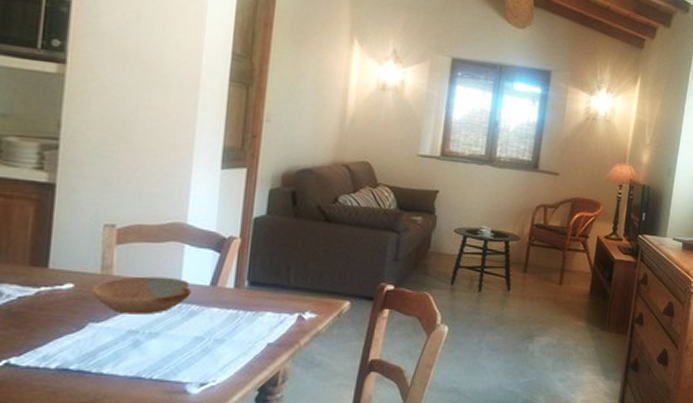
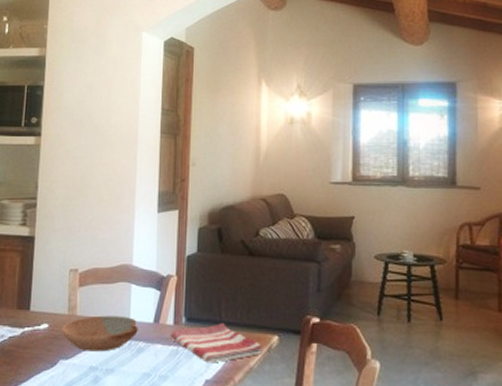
dish towel: none [229,288,332,327] -> present [170,323,261,363]

